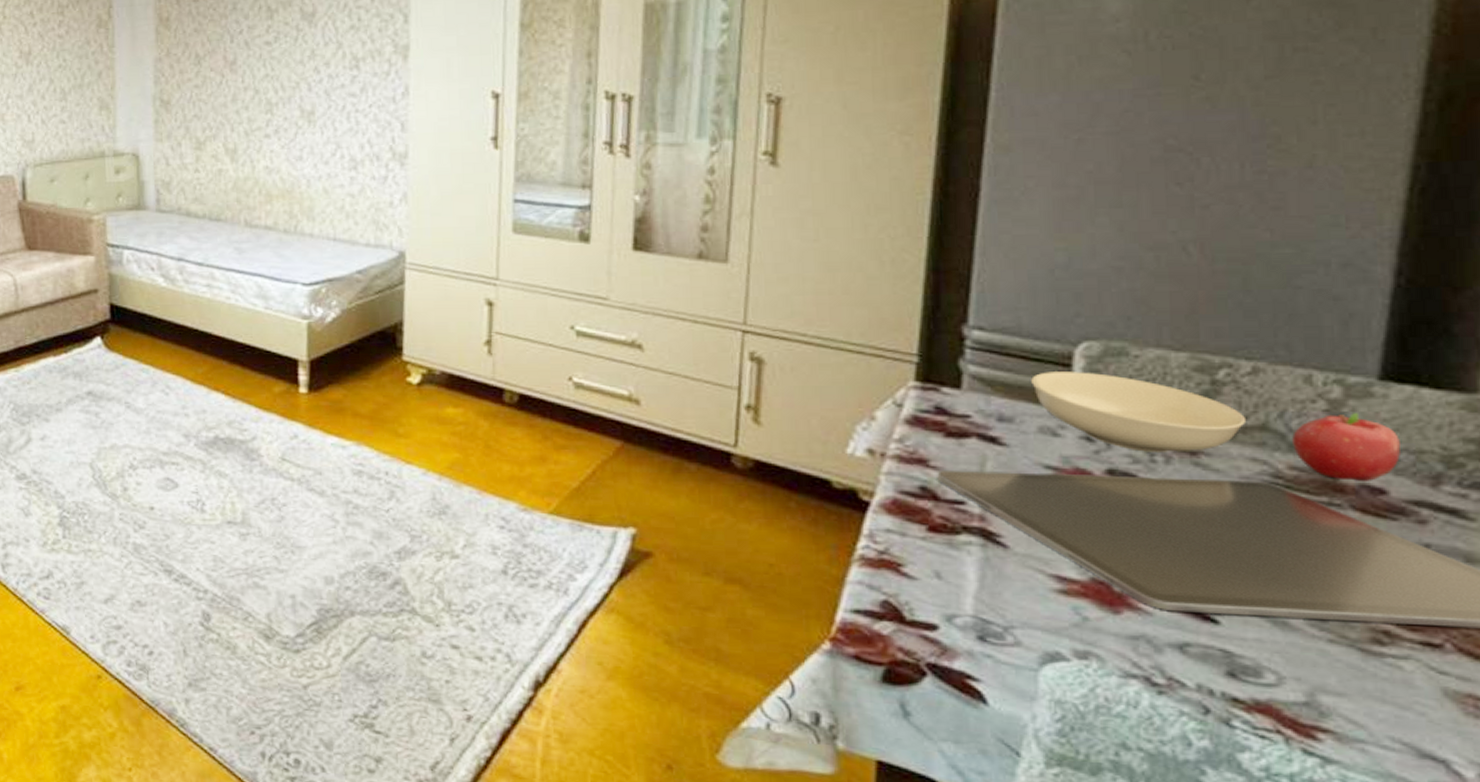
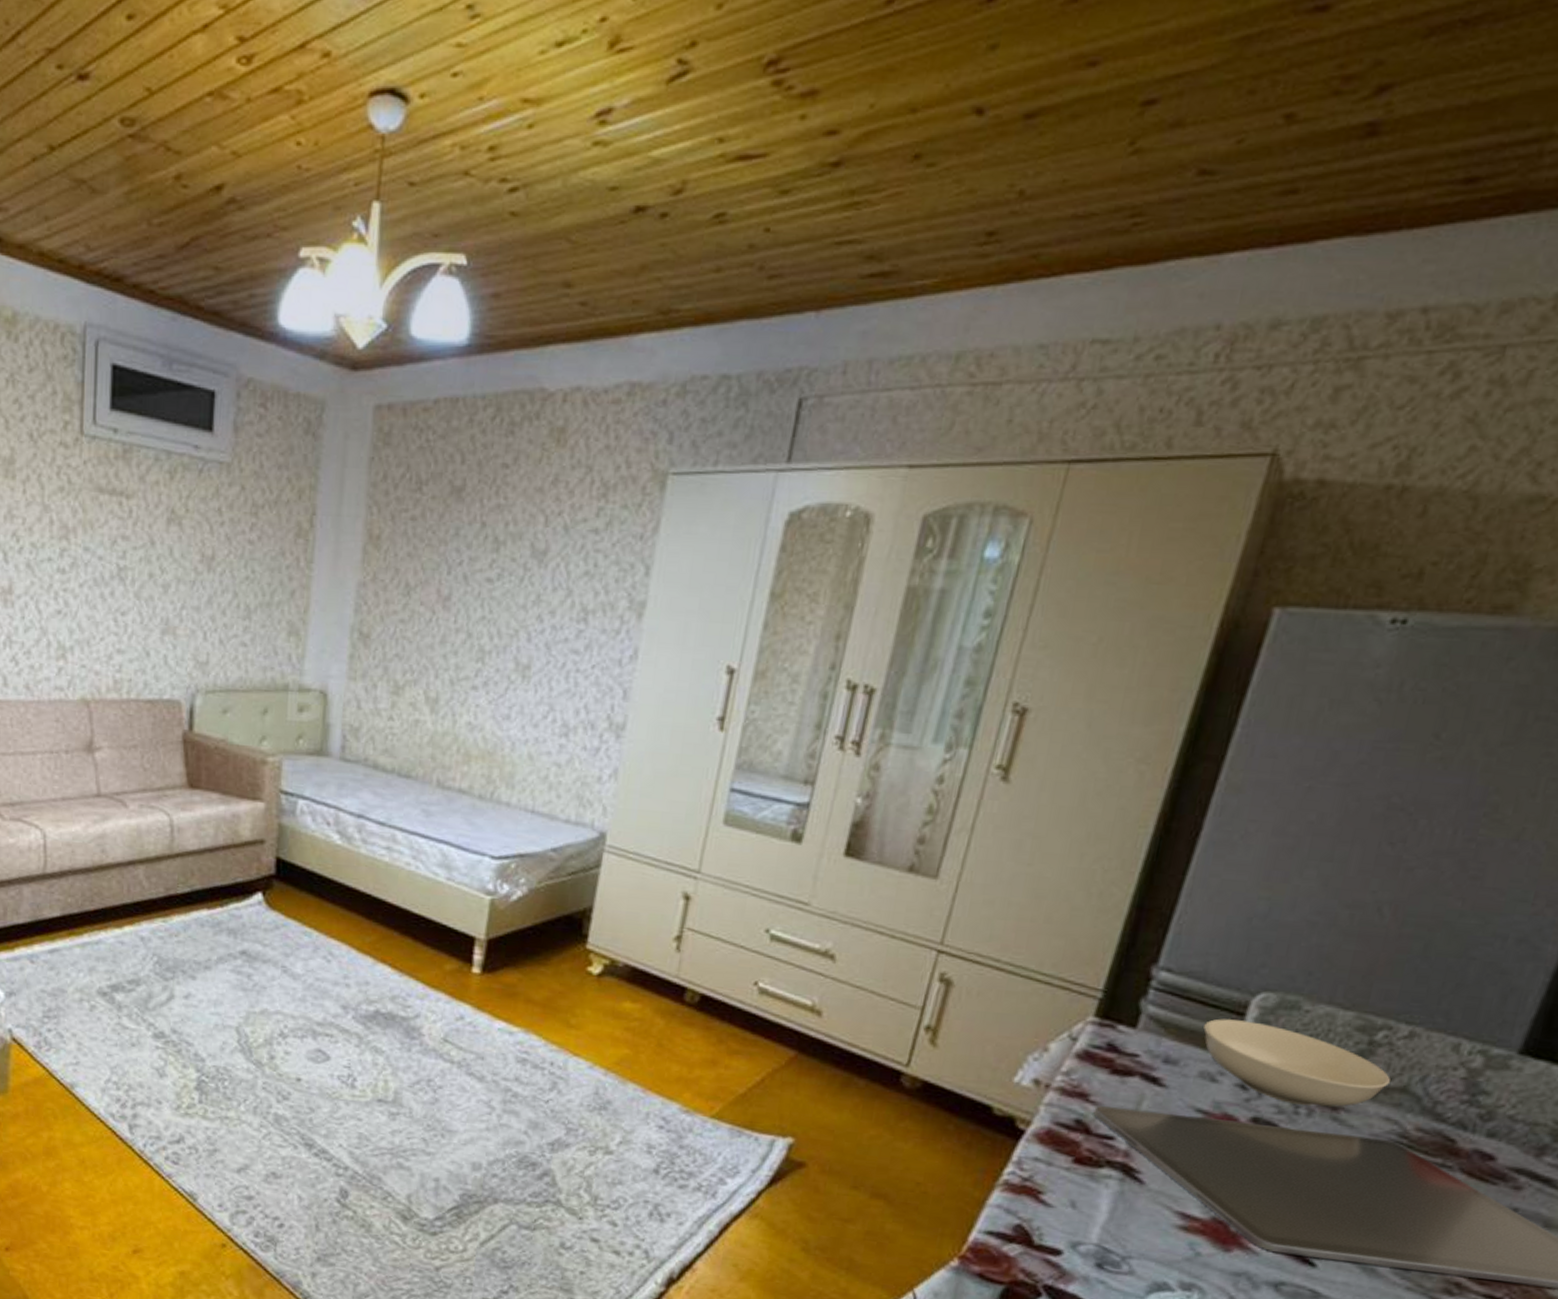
fruit: present [1292,413,1402,483] -> none [1425,1082,1521,1148]

